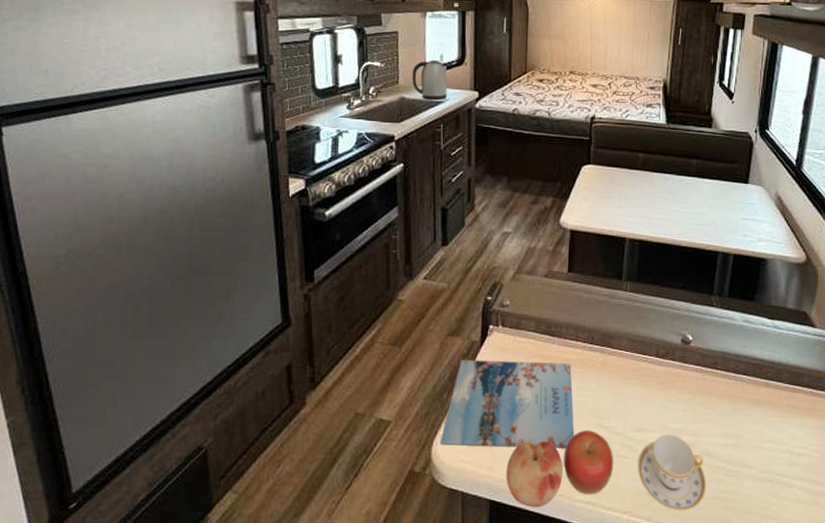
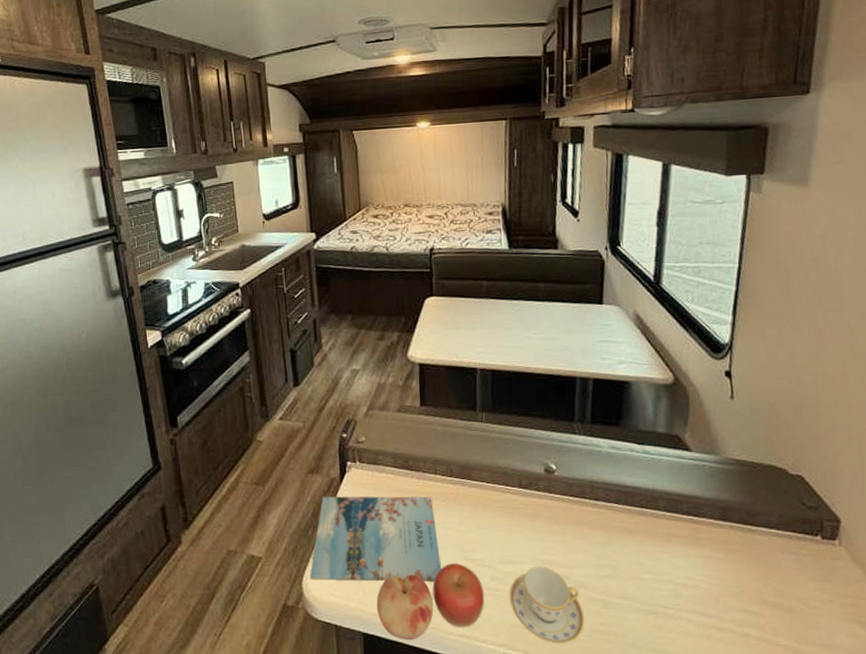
kettle: present [412,59,447,100] -> none [250,205,285,246]

